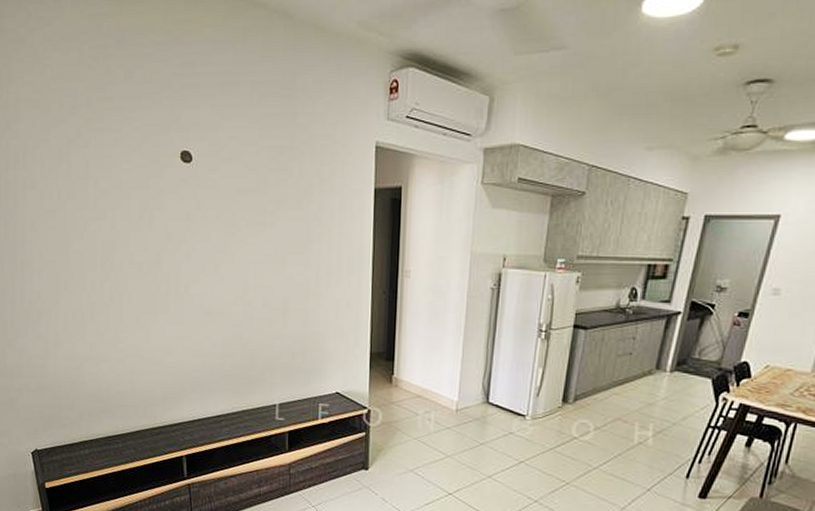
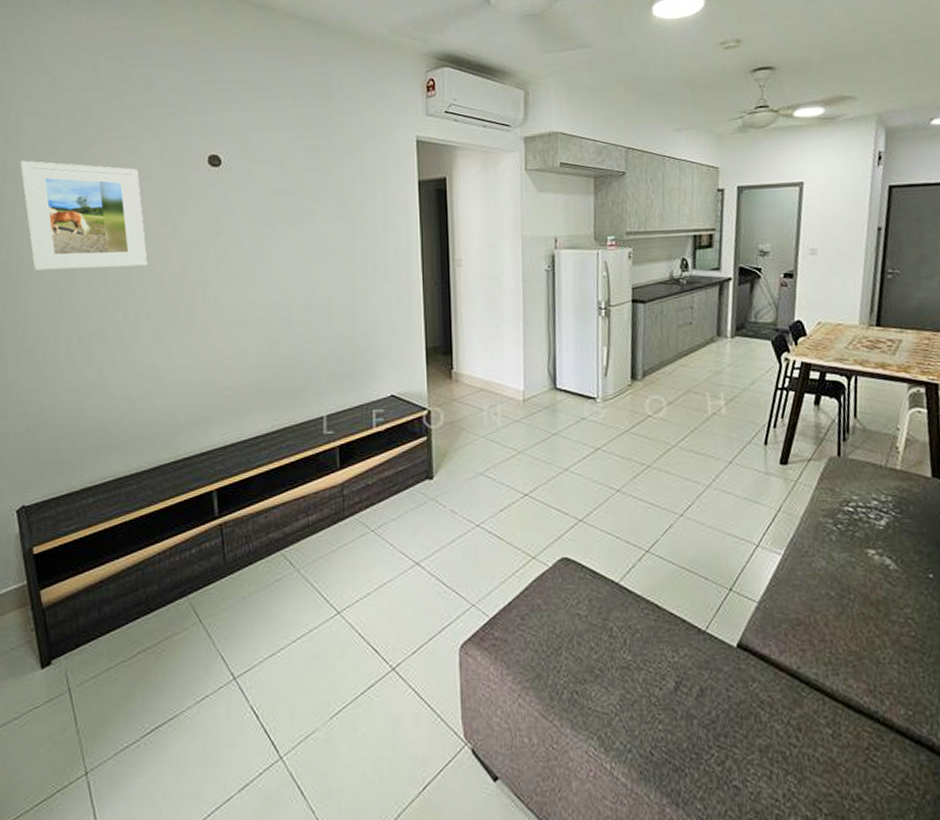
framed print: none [20,147,129,254] -> present [20,160,148,271]

